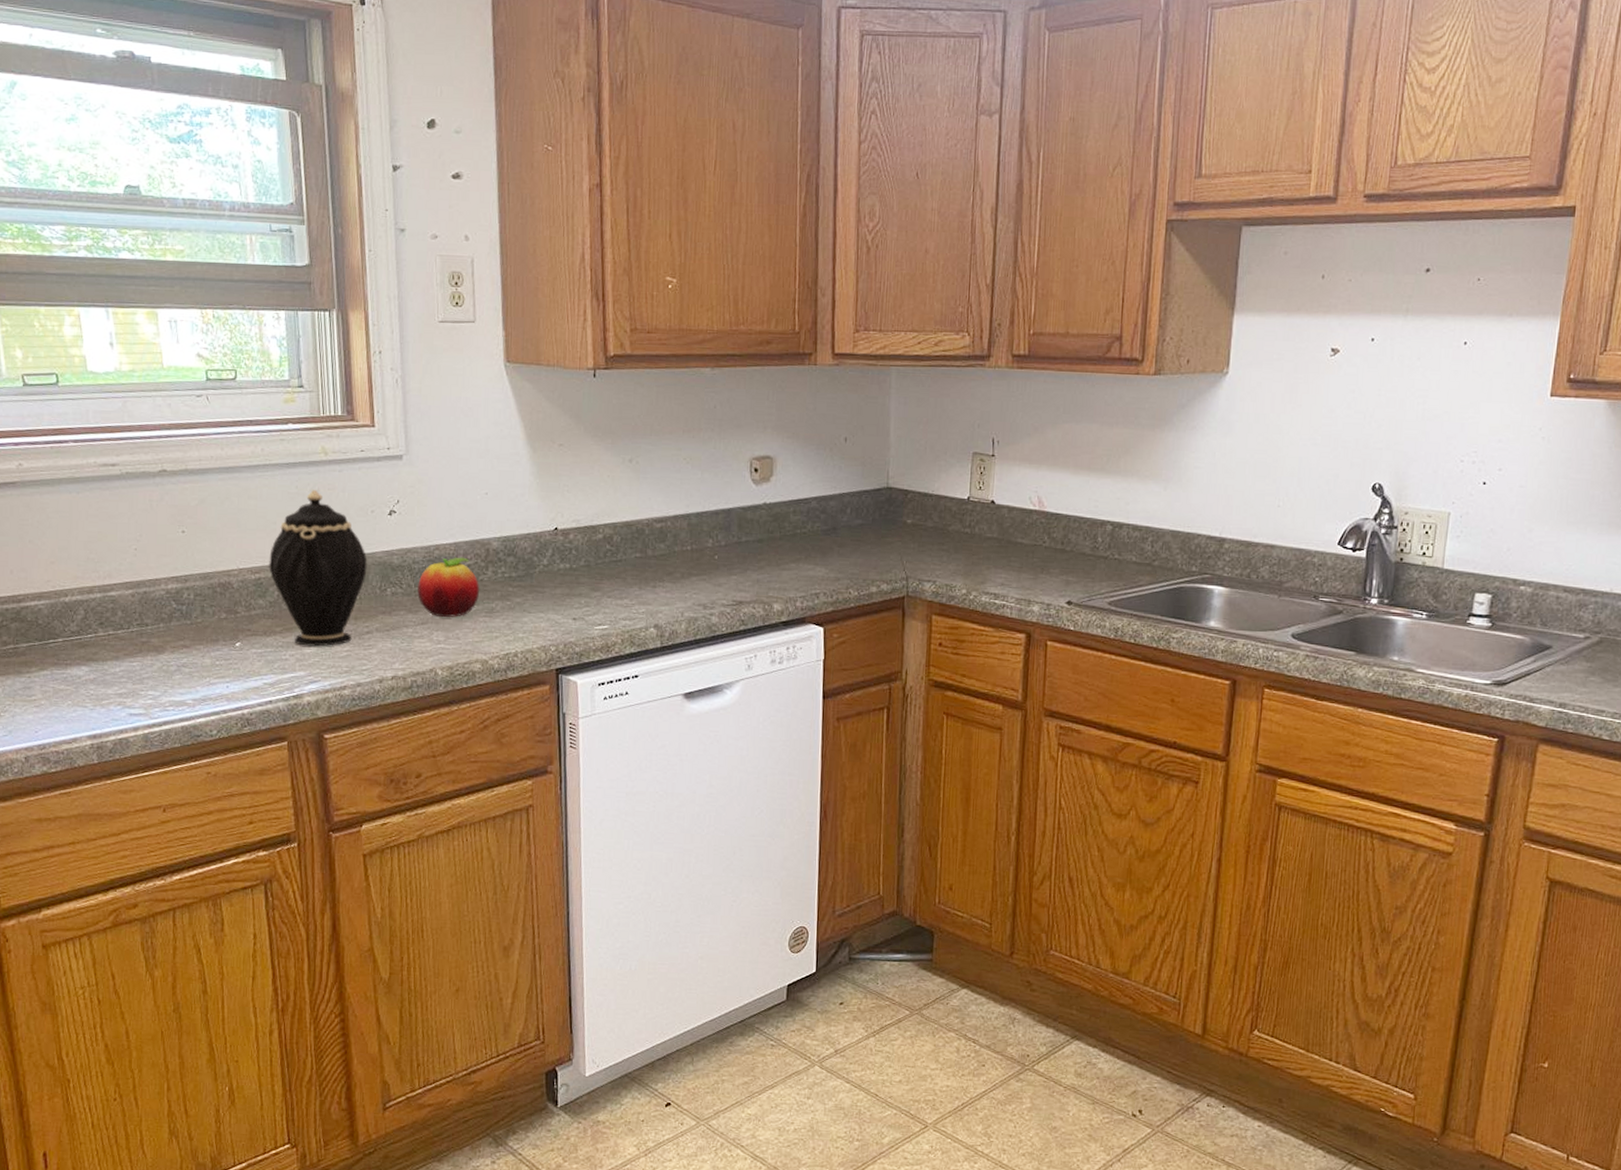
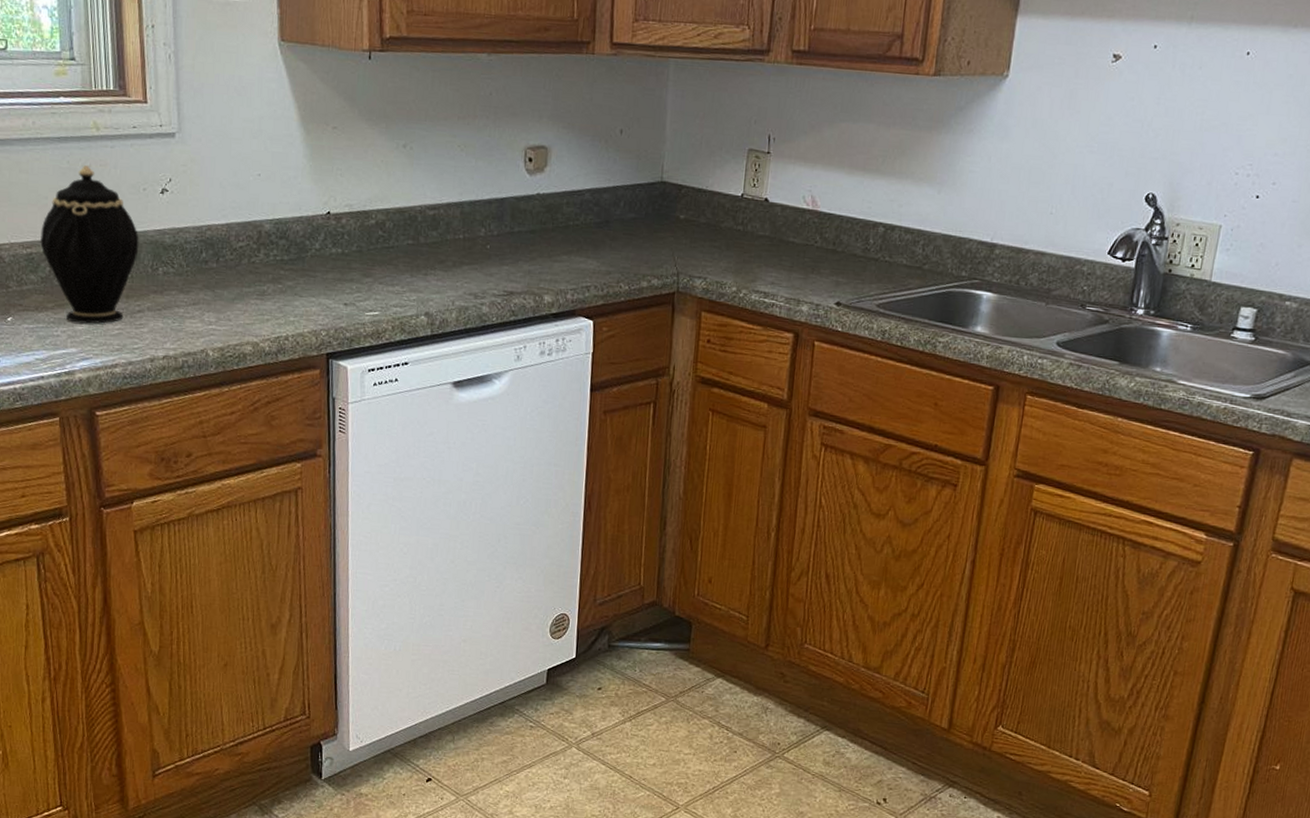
fruit: present [417,557,479,617] -> none [189,238,251,299]

